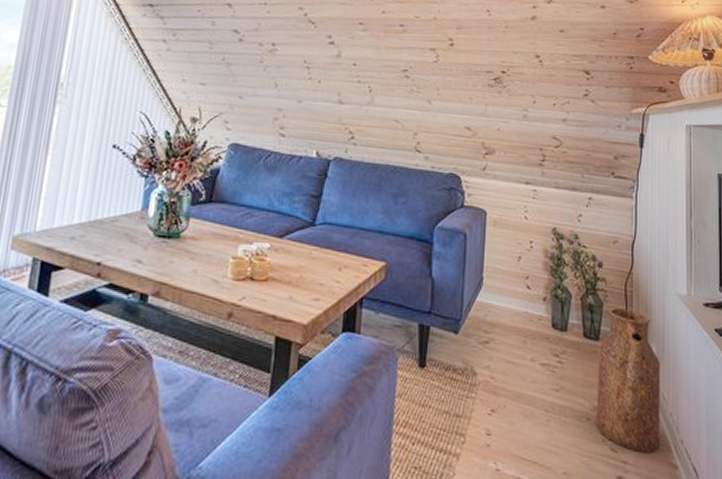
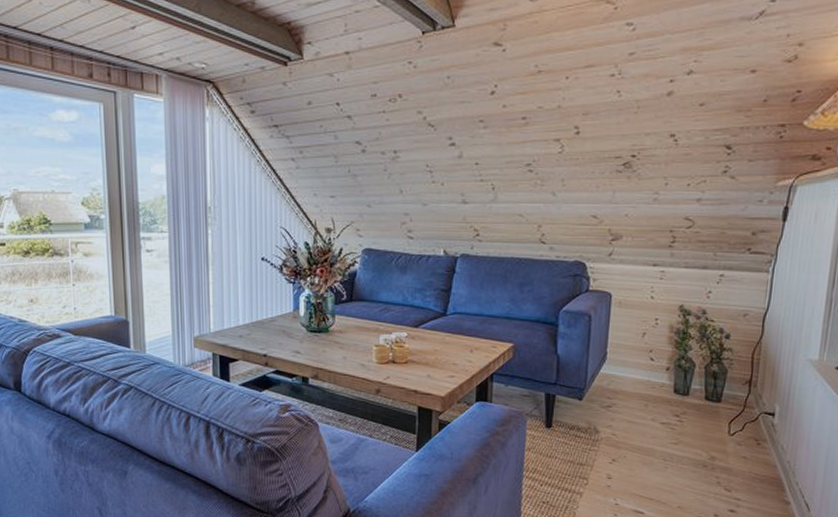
watering can: present [596,308,661,452] -> none [712,374,783,492]

